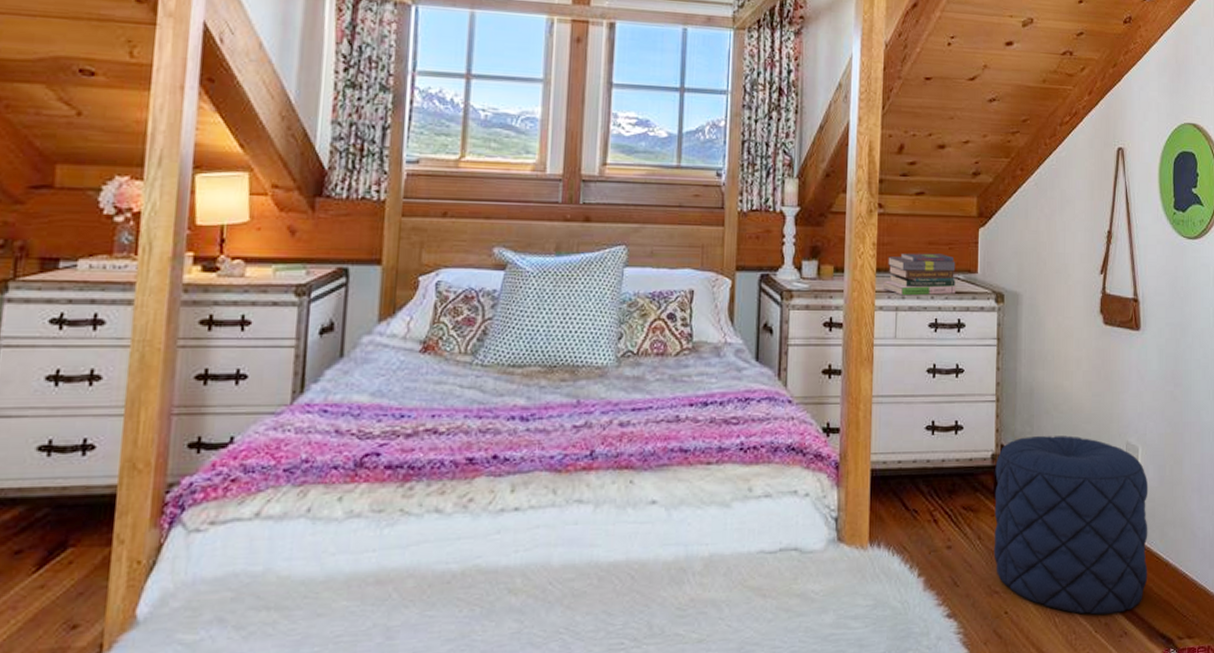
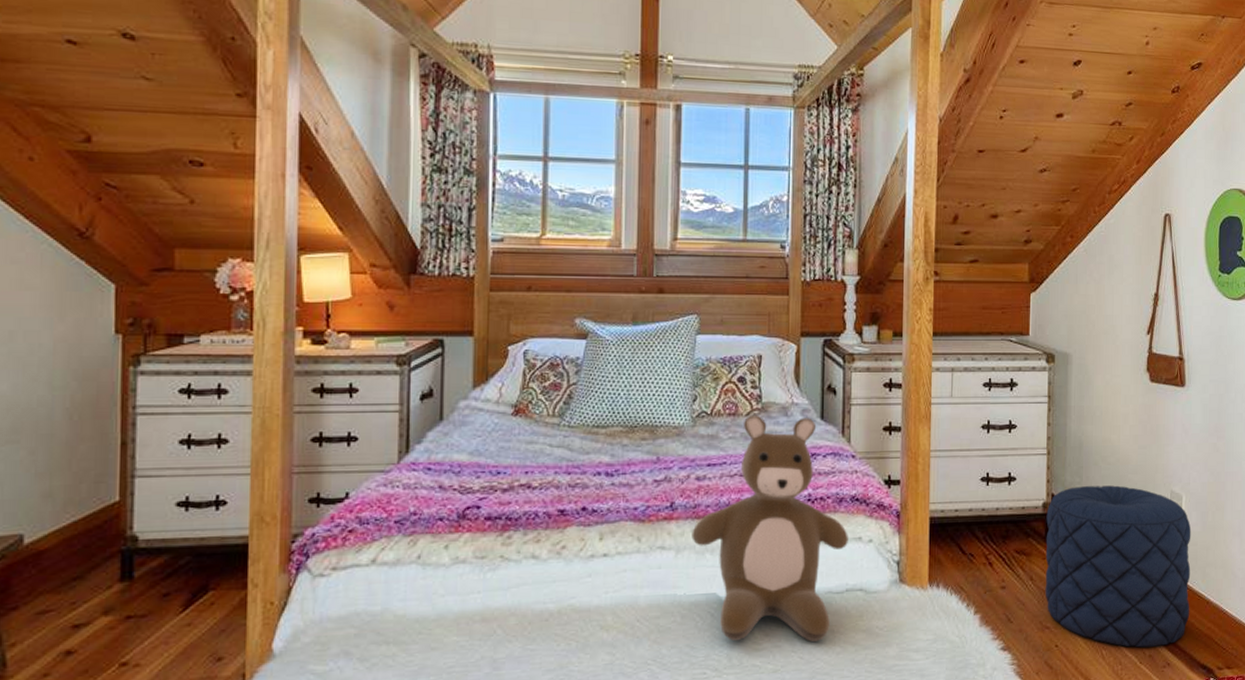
teddy bear: none [612,354,783,607] -> present [692,414,848,642]
books: present [882,253,956,296] -> none [938,317,1008,358]

